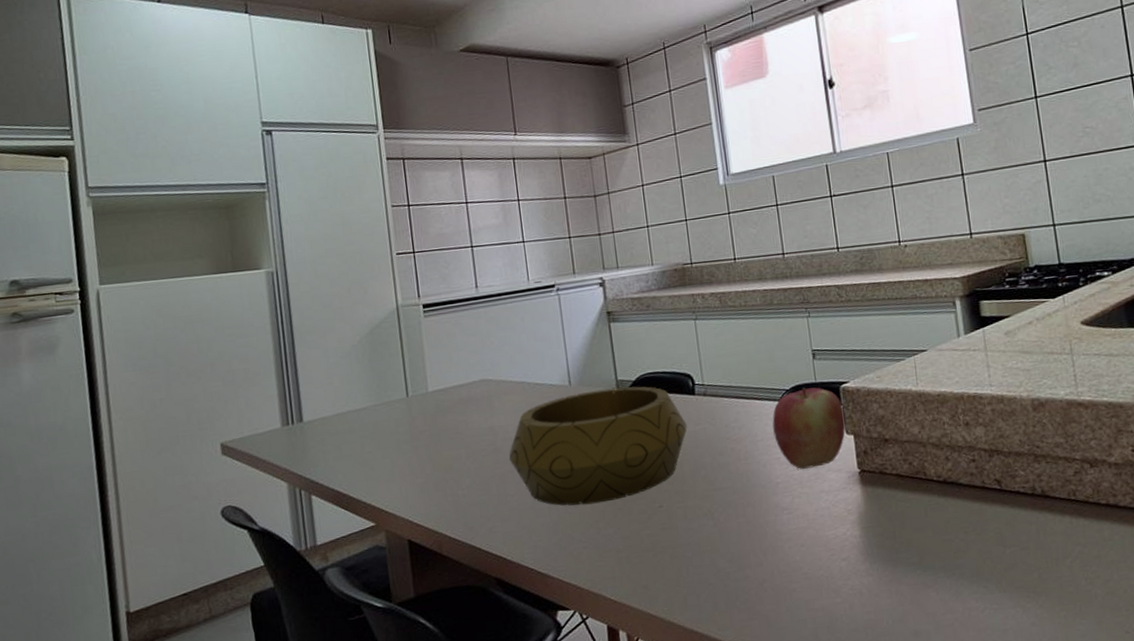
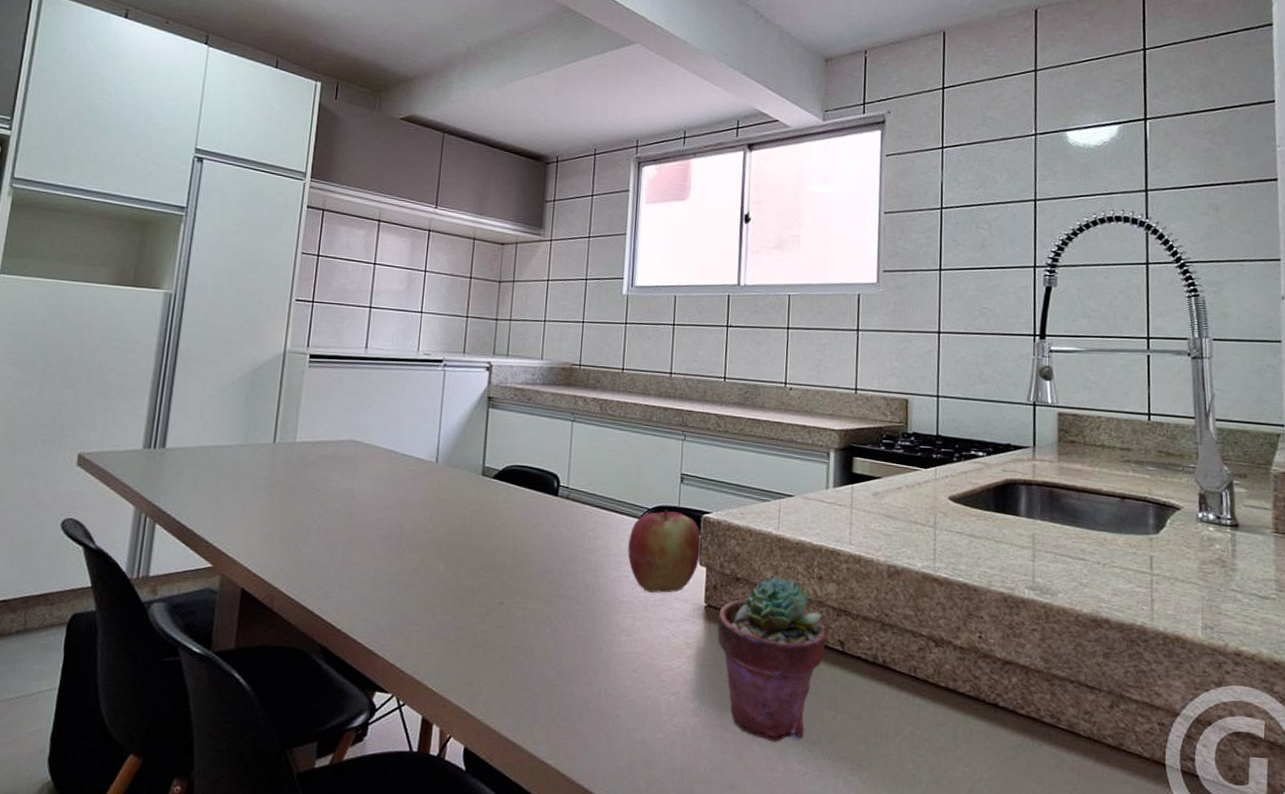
decorative bowl: present [508,386,687,506] -> none [360,472,544,588]
potted succulent: none [873,430,983,586] -> present [717,576,826,742]

